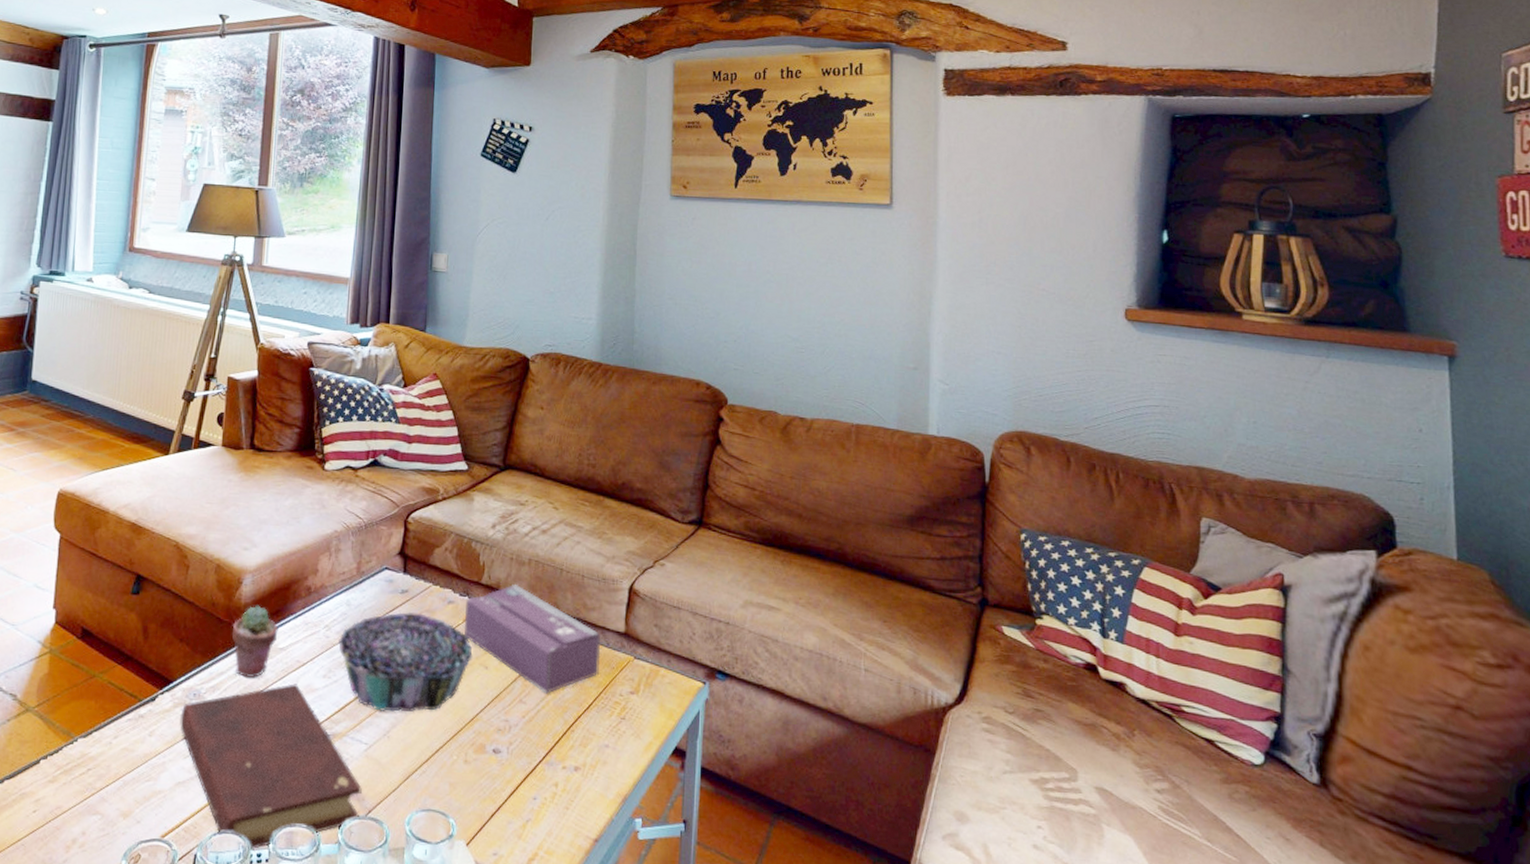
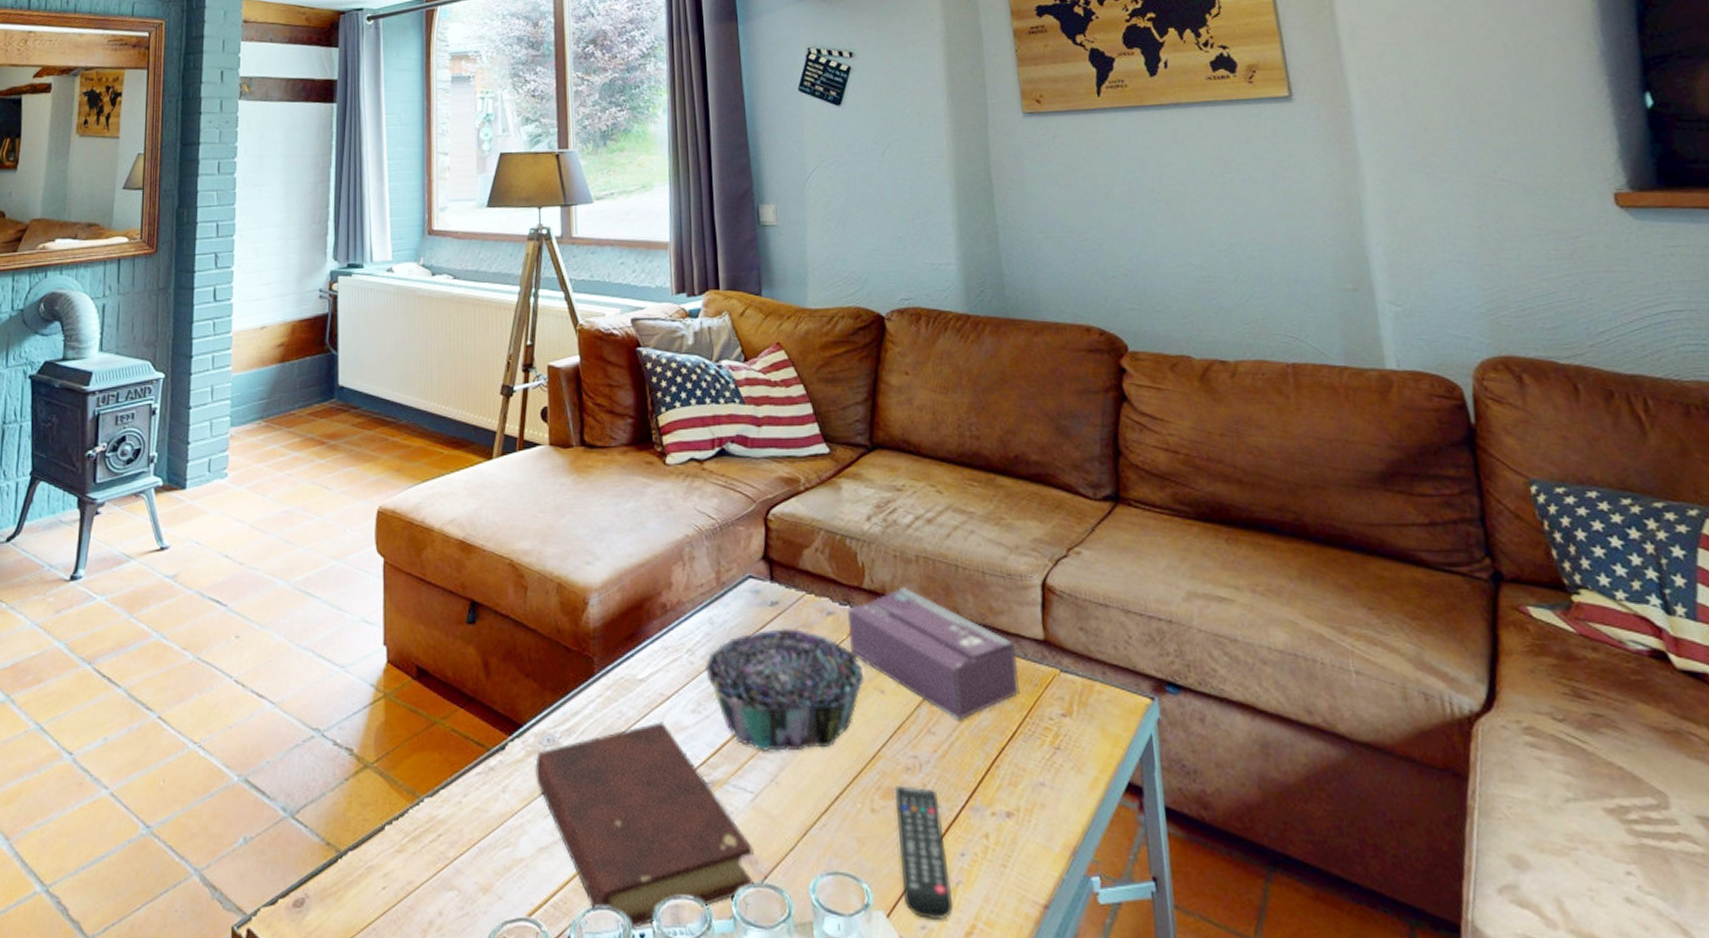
potted succulent: present [232,605,279,678] -> none [582,629,635,716]
remote control: none [481,743,522,849] -> present [894,785,953,921]

